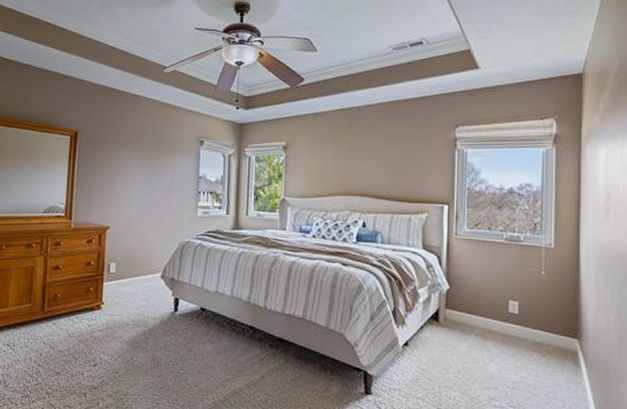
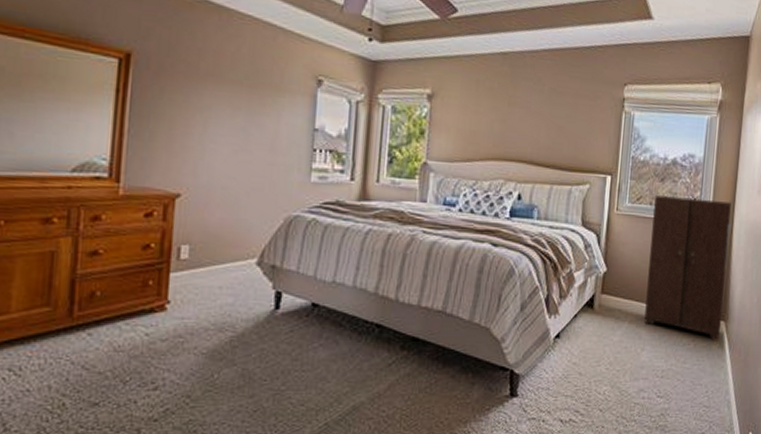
cabinet: none [491,221,579,358] -> present [644,195,733,341]

